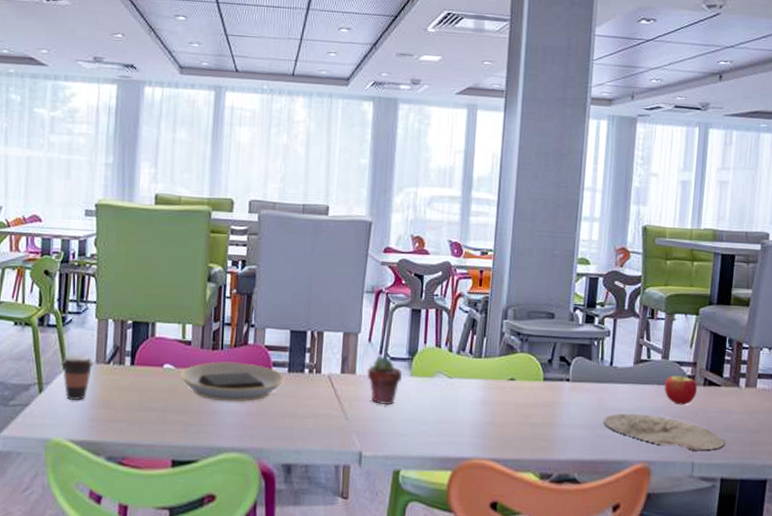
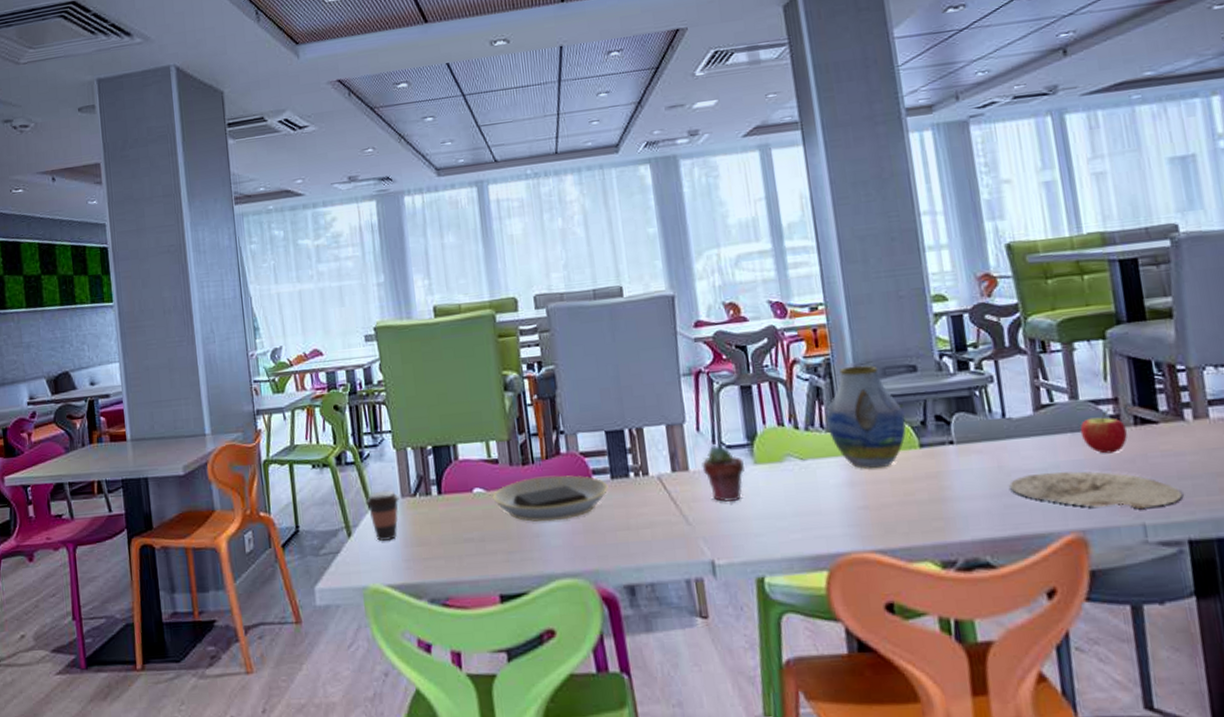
vase: none [475,306,537,393] -> present [826,365,906,469]

